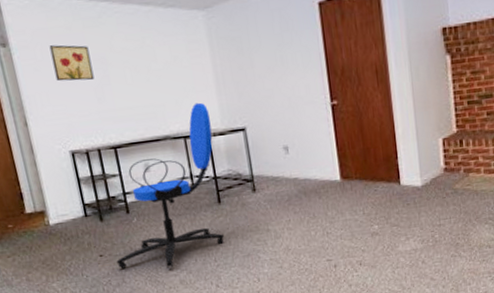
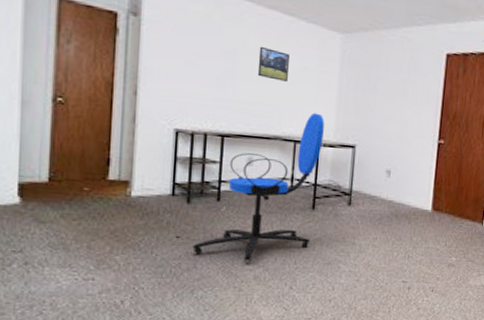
wall art: present [49,45,95,81] -> none [181,26,222,69]
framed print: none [125,45,161,79] -> present [257,46,289,82]

